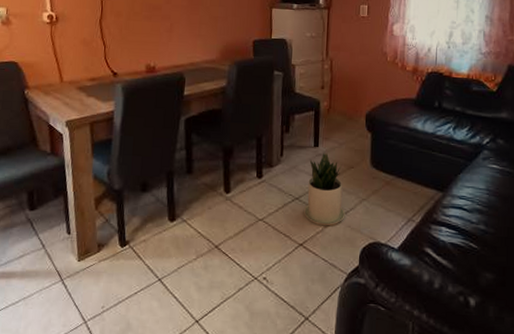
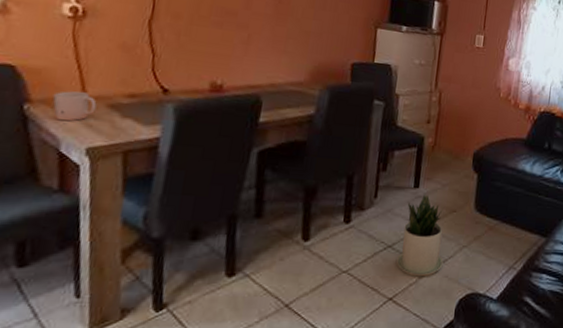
mug: none [42,78,70,102] -> present [52,91,97,122]

